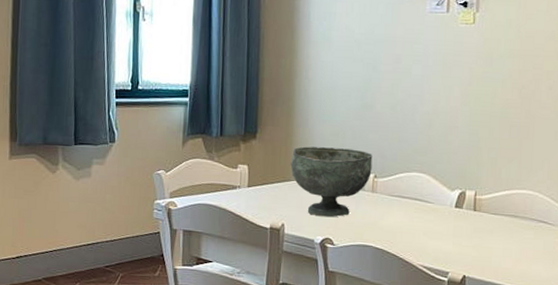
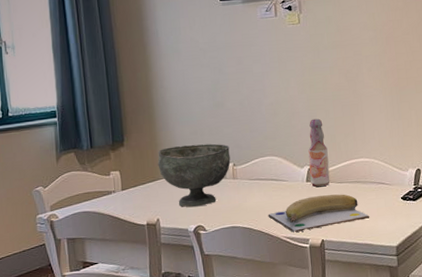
banana: none [405,225,523,263] -> present [268,194,370,232]
bottle: none [459,137,485,216] -> present [308,118,330,187]

